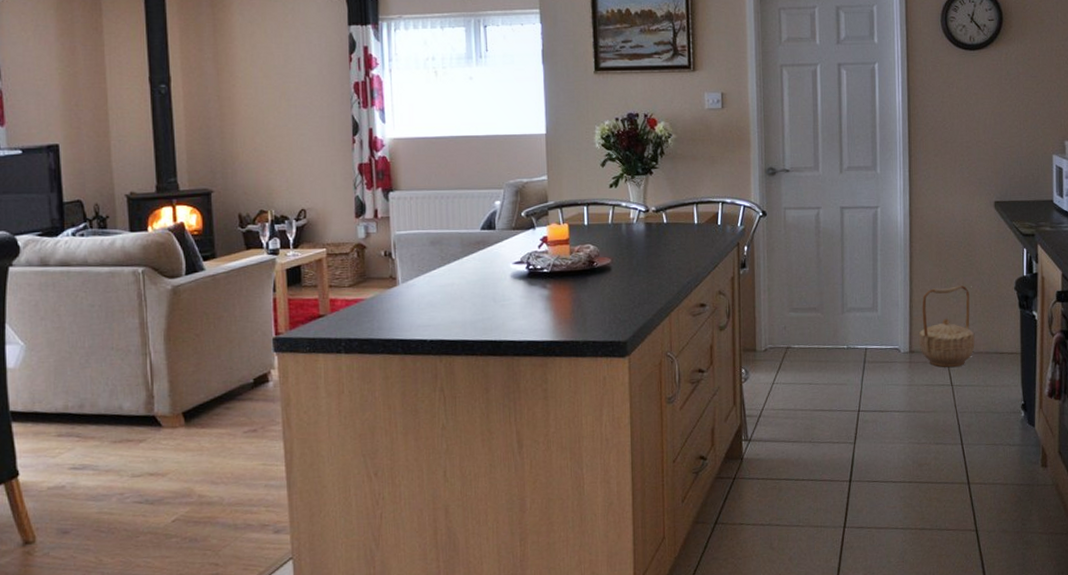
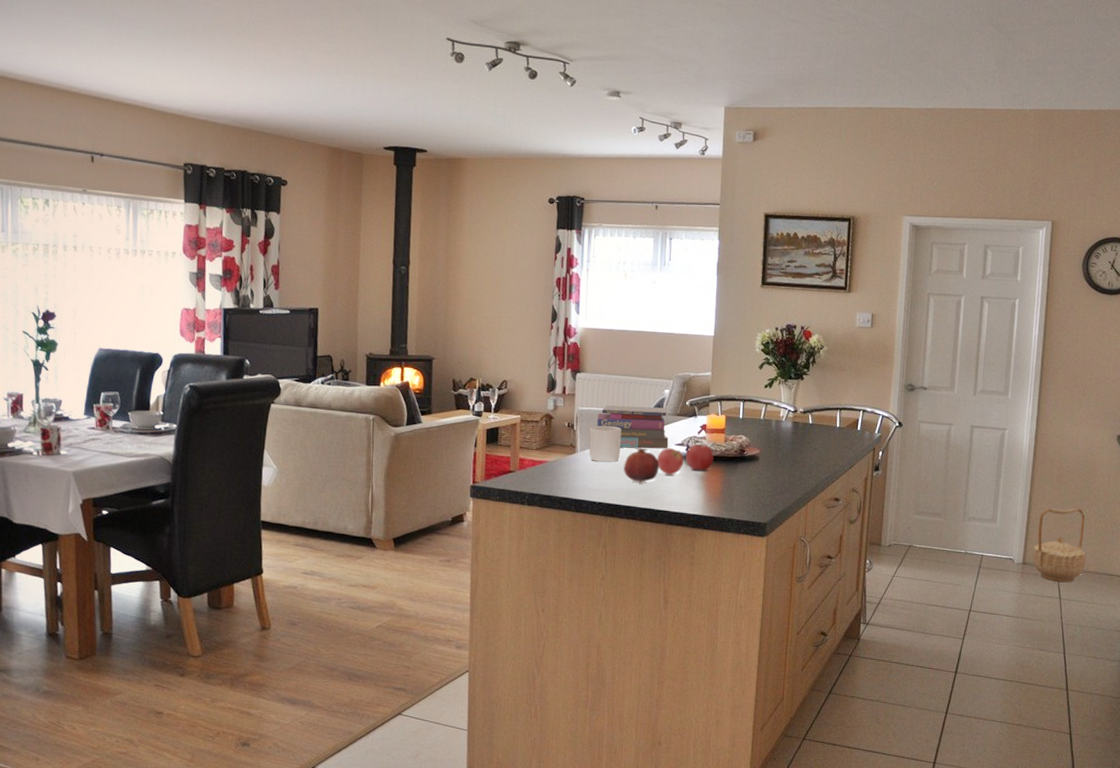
mug: none [410,250,450,294] -> present [589,425,622,463]
books: none [419,222,506,274] -> present [597,405,669,449]
fruit: none [455,271,498,312] -> present [623,447,660,482]
fruit: none [493,268,525,300] -> present [657,448,684,475]
fruit: none [527,255,560,290] -> present [686,441,714,471]

